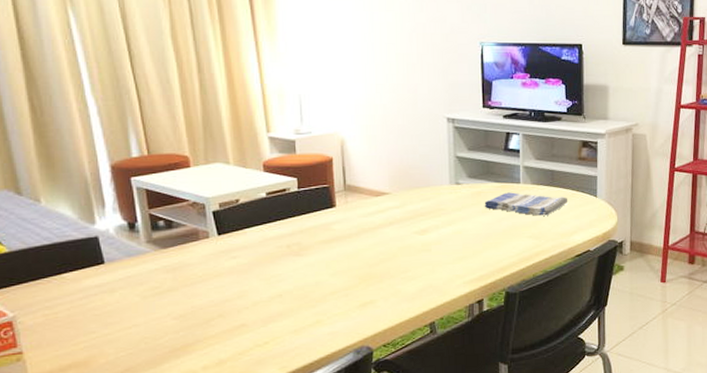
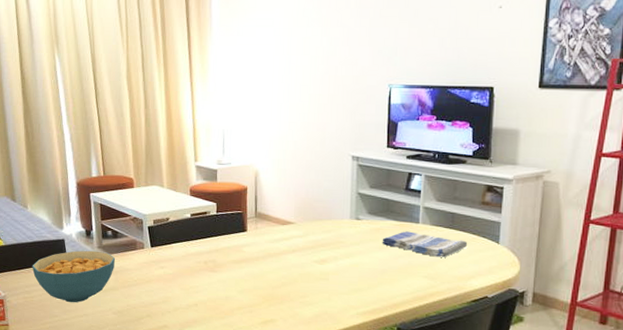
cereal bowl: none [52,246,171,314] -> present [32,250,115,303]

